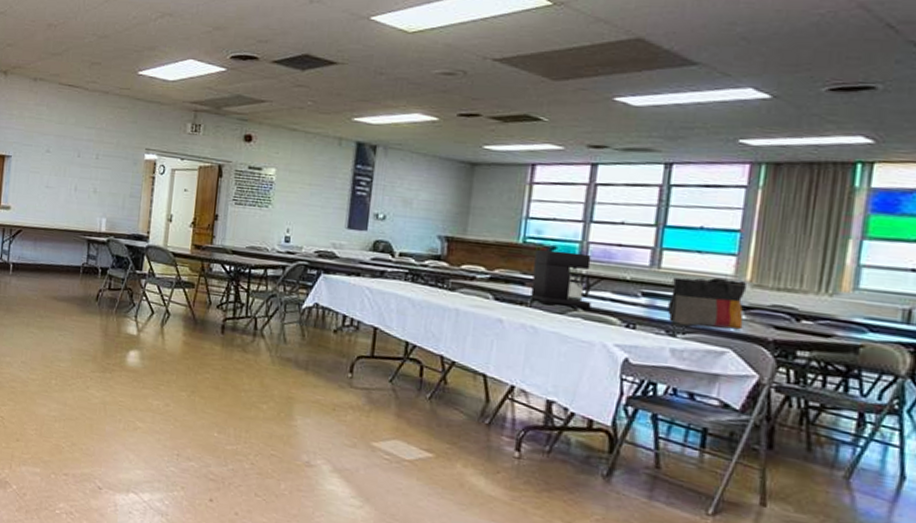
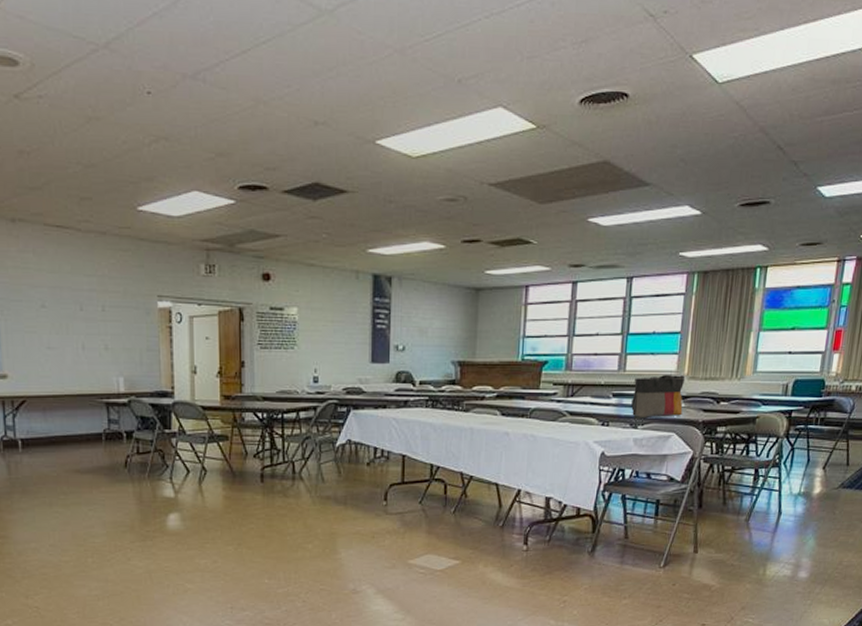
coffee maker: present [530,249,592,310] -> none [530,364,576,415]

